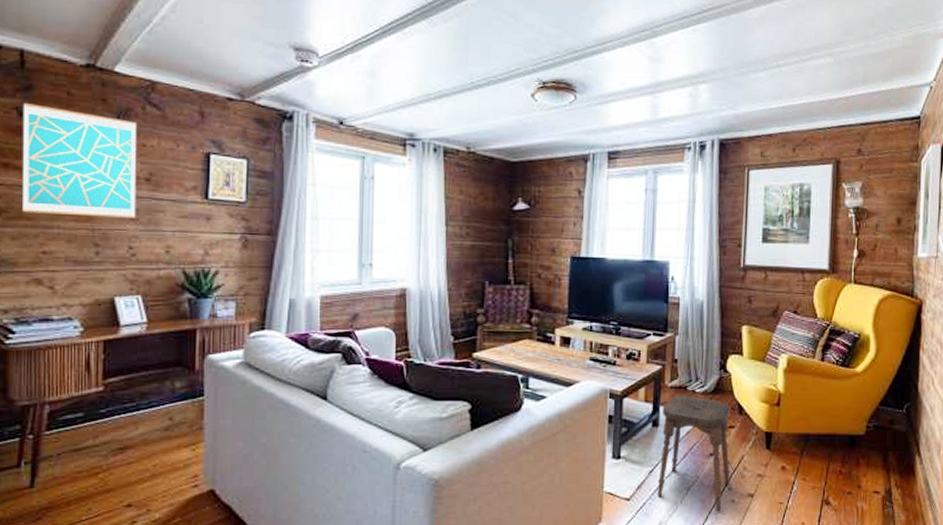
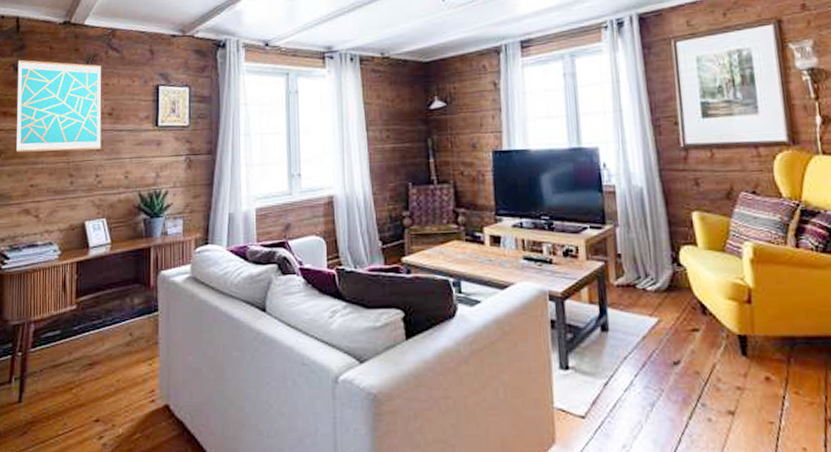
stool: present [657,395,731,512] -> none [610,294,702,433]

